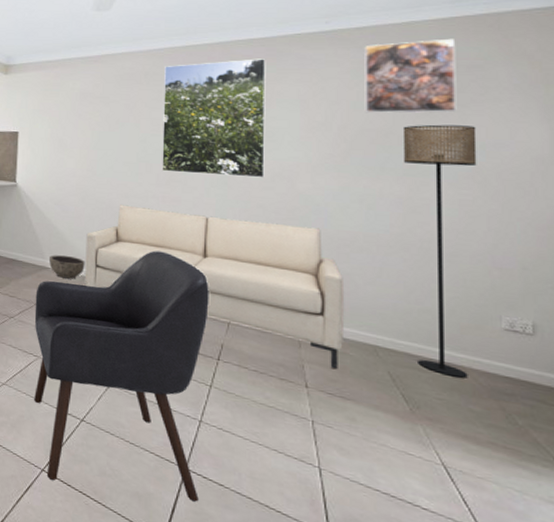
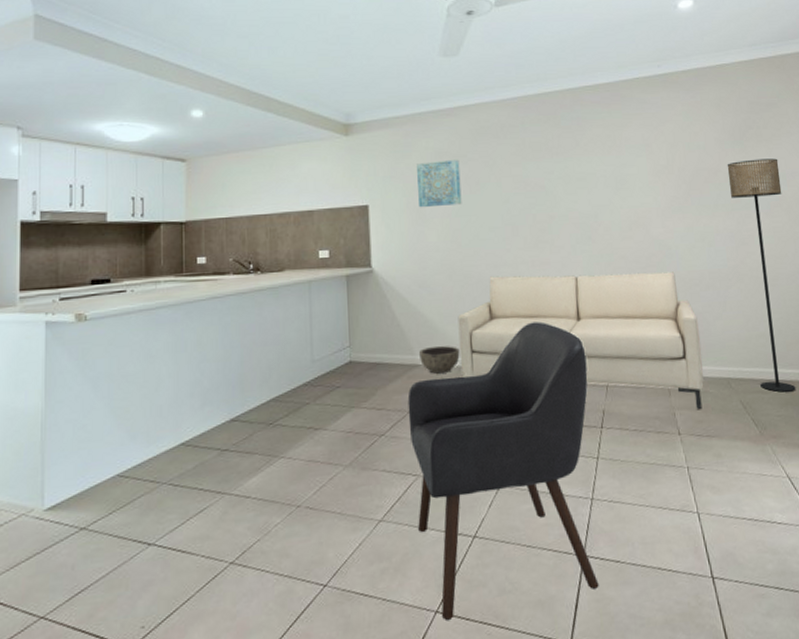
wall art: none [61,100,102,139] -> present [417,159,462,208]
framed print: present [162,59,266,178] -> none [520,104,623,233]
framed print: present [364,38,457,114] -> none [690,79,763,154]

